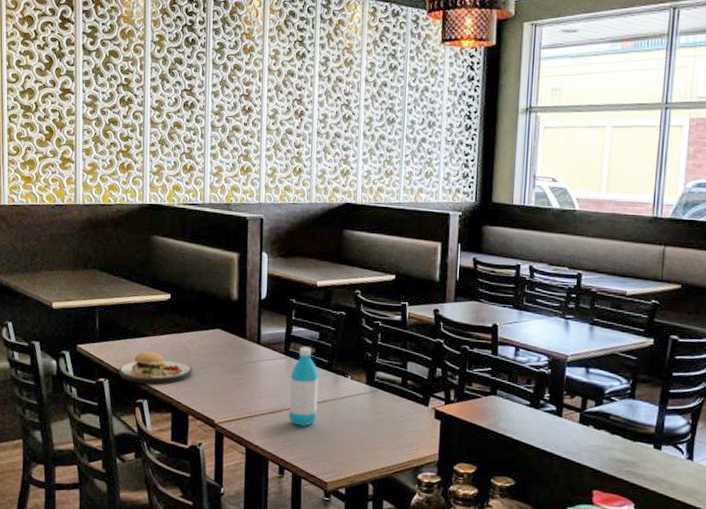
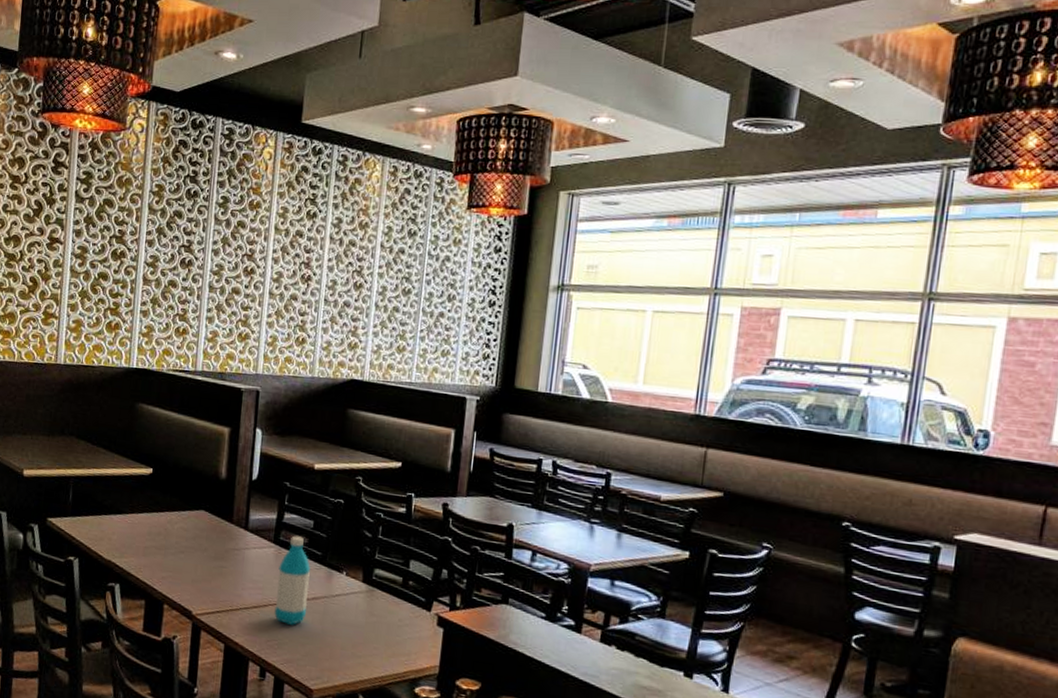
plate: present [118,339,193,385] -> none [90,517,172,568]

